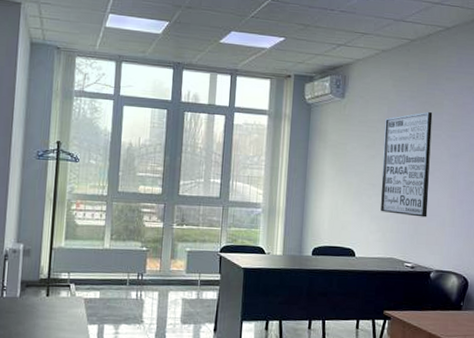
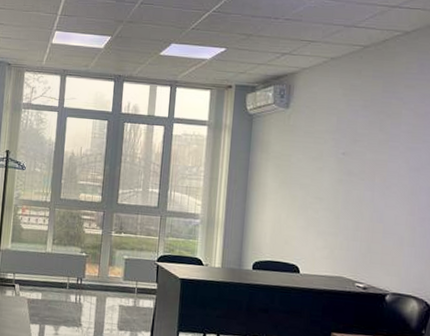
wall art: present [381,111,433,218] -> none [328,121,389,235]

